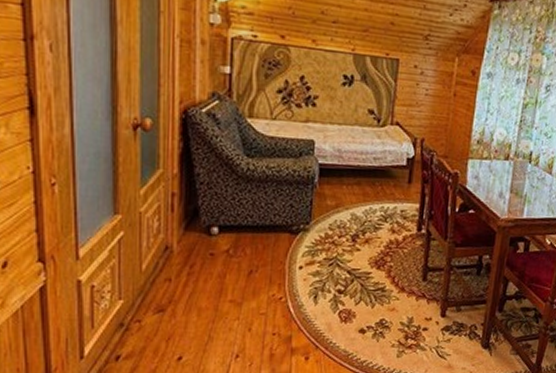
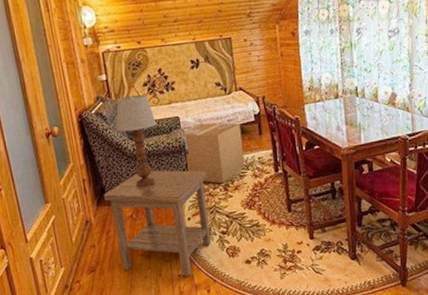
side table: none [196,200,334,336] -> present [104,170,212,276]
table lamp: none [230,100,285,220] -> present [115,94,157,189]
cardboard box: none [307,155,389,233] -> present [181,123,245,184]

